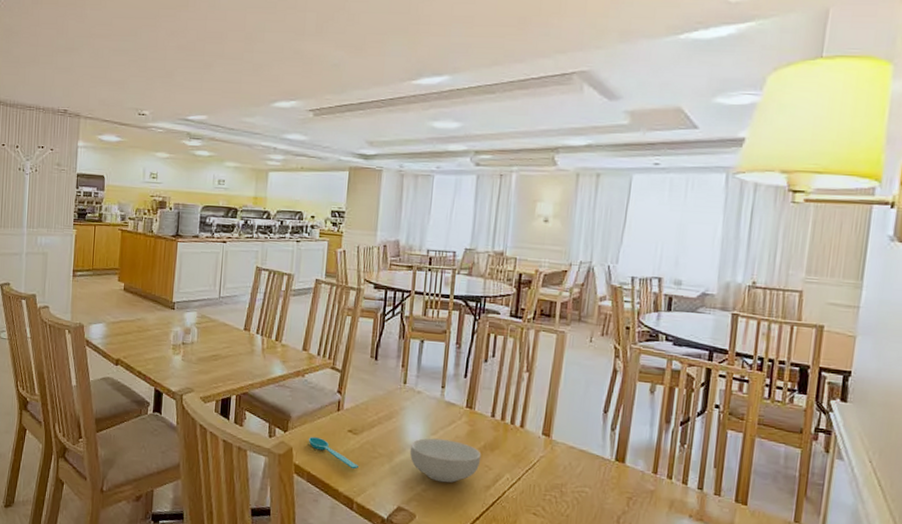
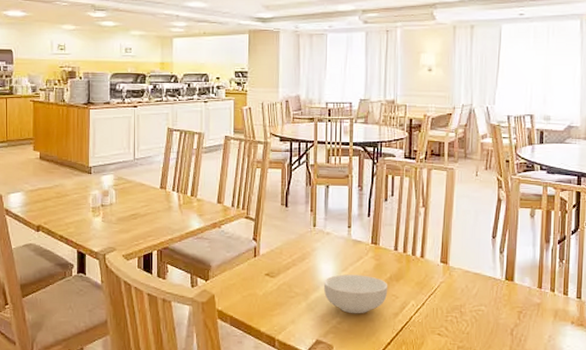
spoon: present [308,436,360,469] -> none [229,282,278,310]

